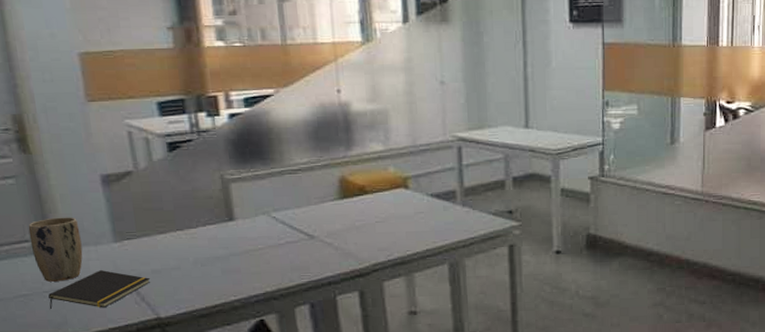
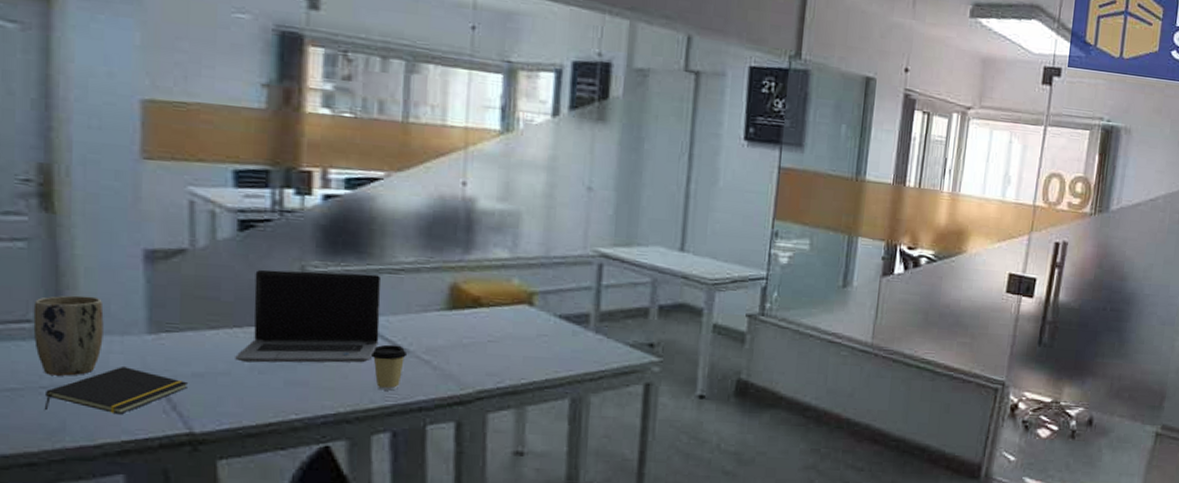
laptop computer: none [182,176,290,258] -> present [235,269,382,363]
coffee cup: none [285,232,314,271] -> present [371,344,408,391]

